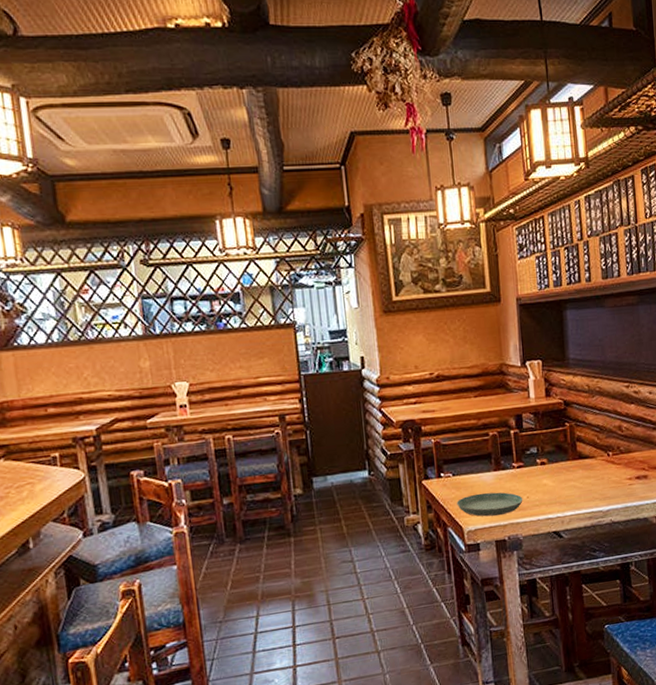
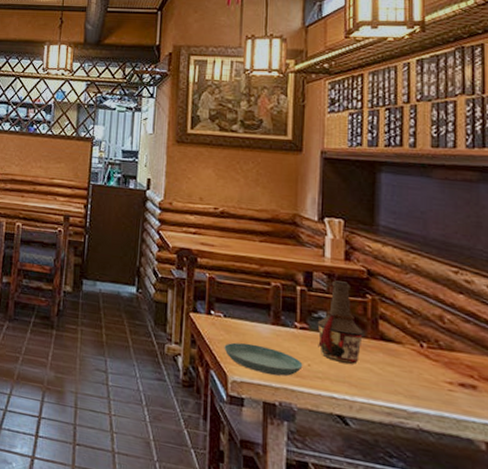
bottle: none [530,416,566,488] -> present [317,280,363,364]

